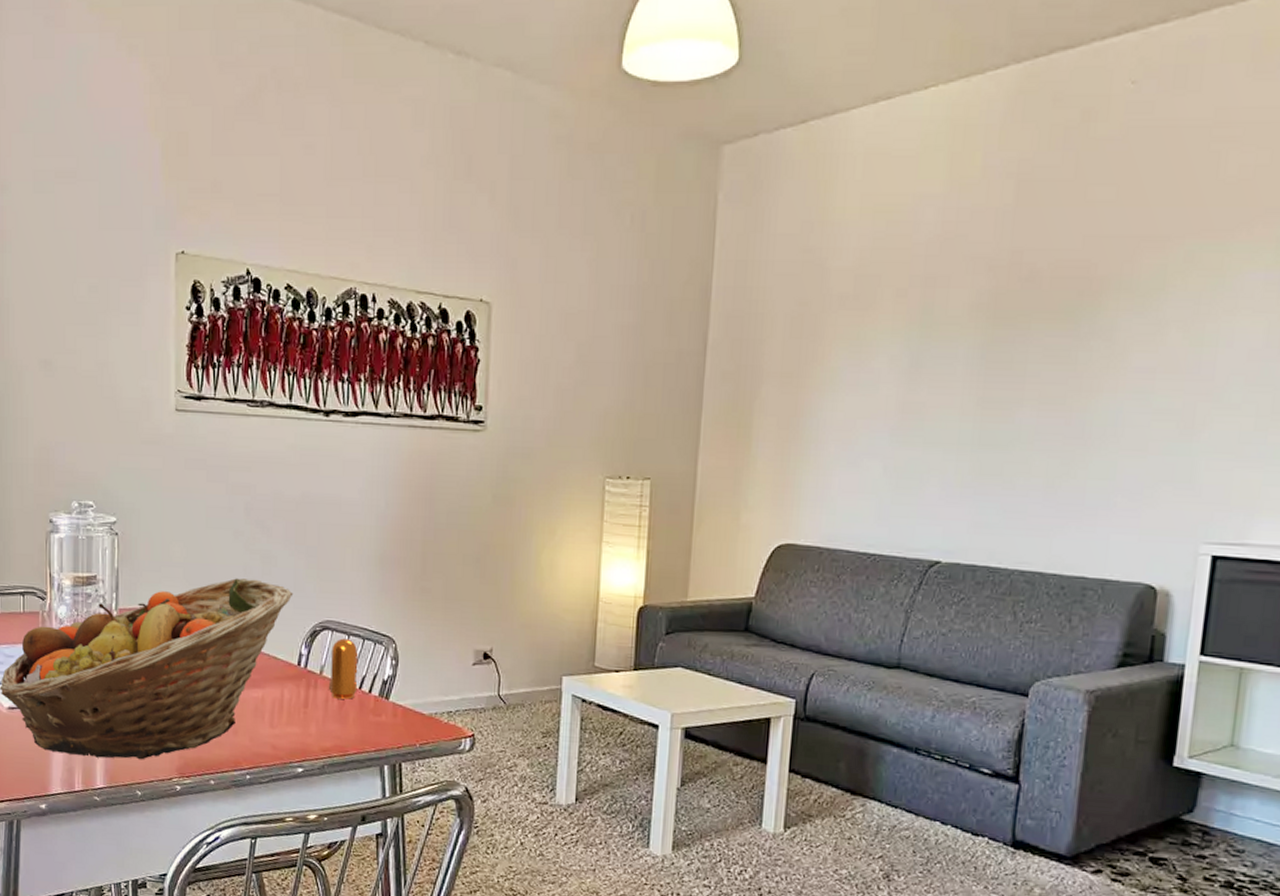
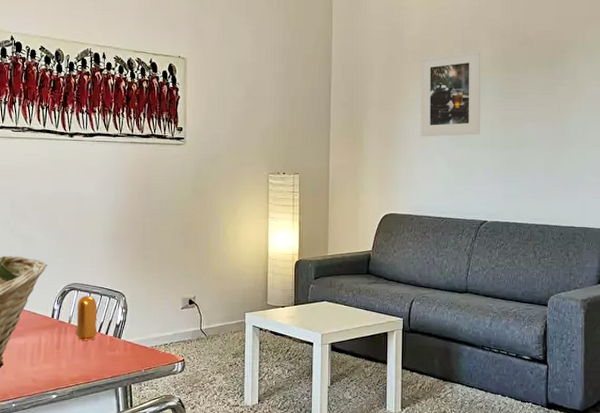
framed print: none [843,292,953,429] -> present [420,50,480,137]

